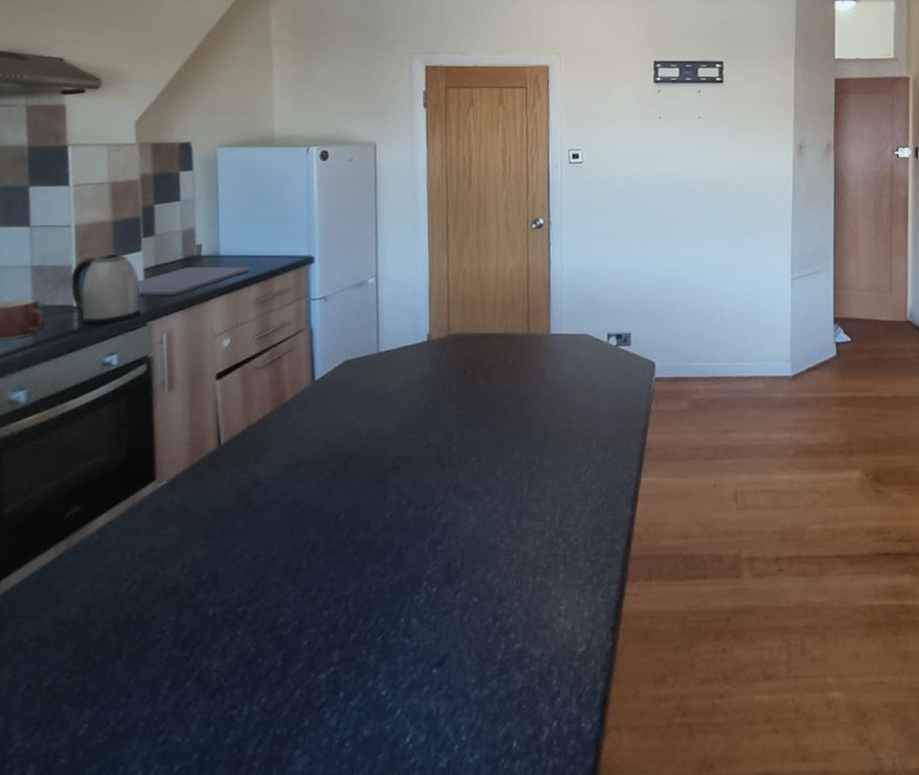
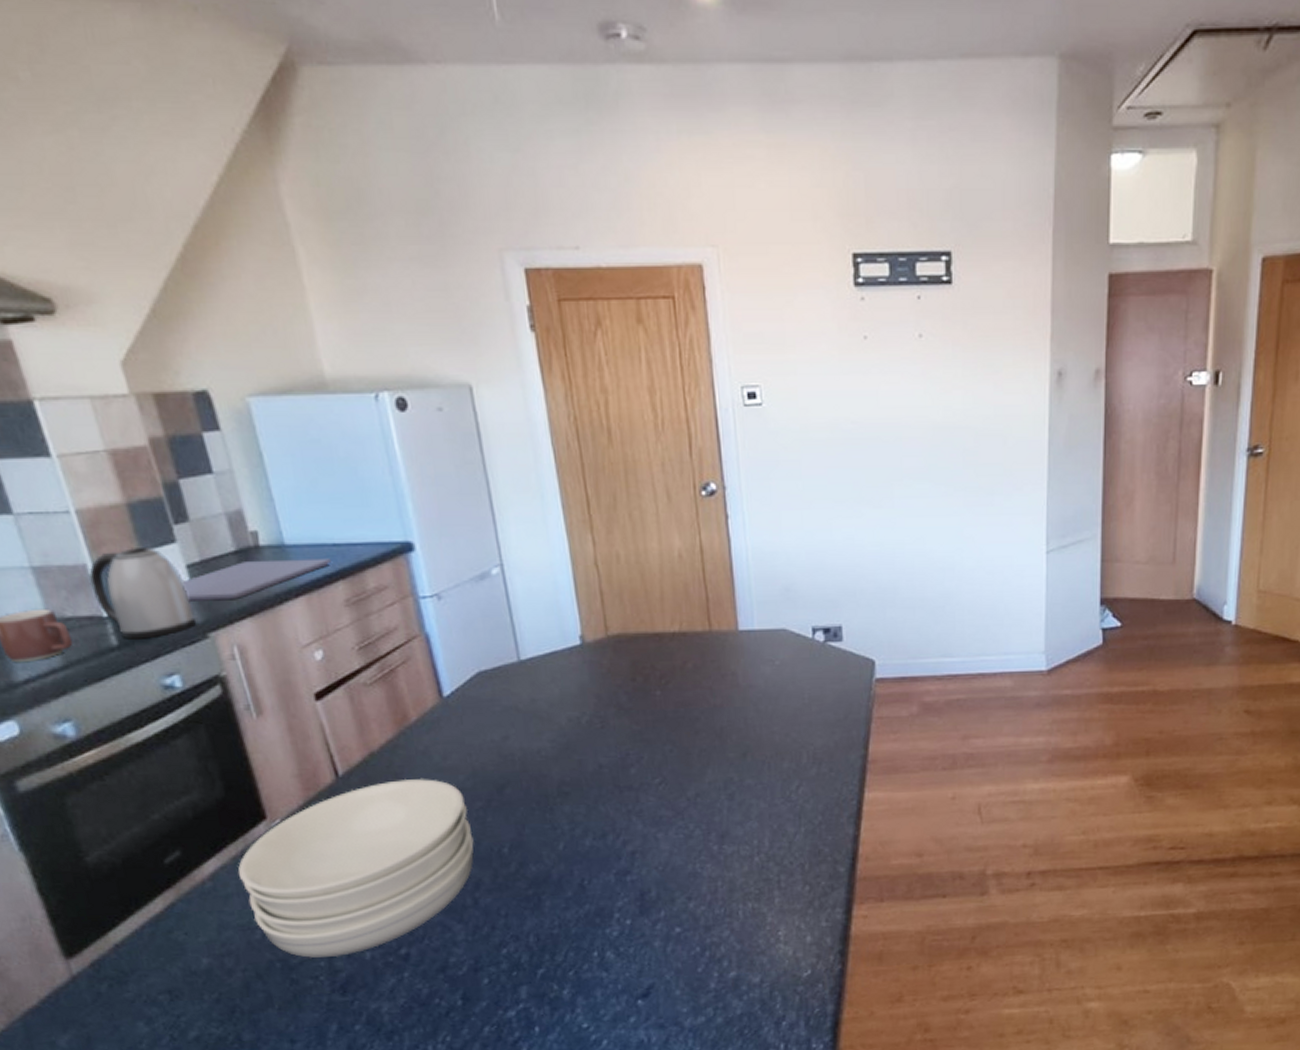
bowl: none [121,449,318,613] -> present [237,778,474,959]

